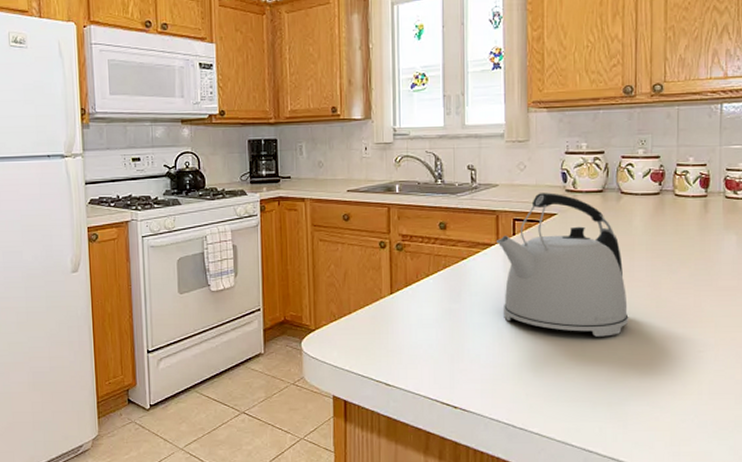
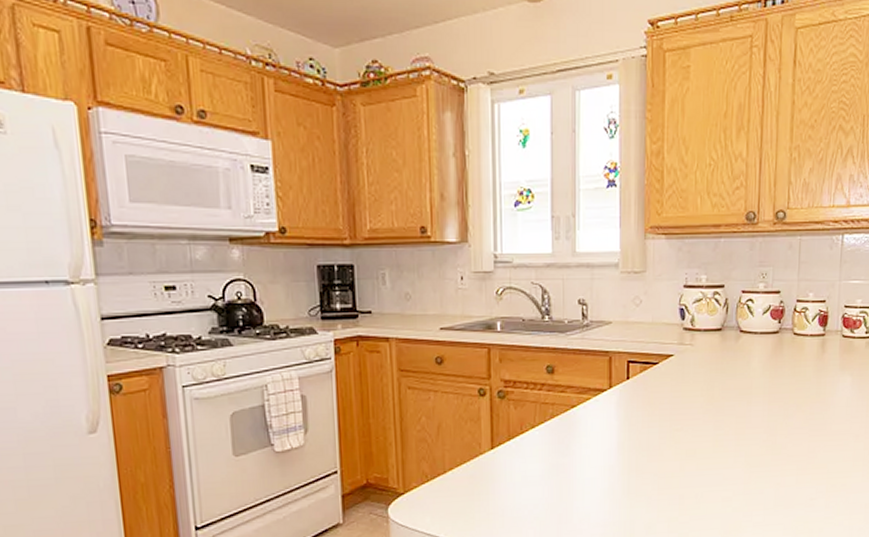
kettle: present [497,193,629,337] -> none [609,331,744,488]

